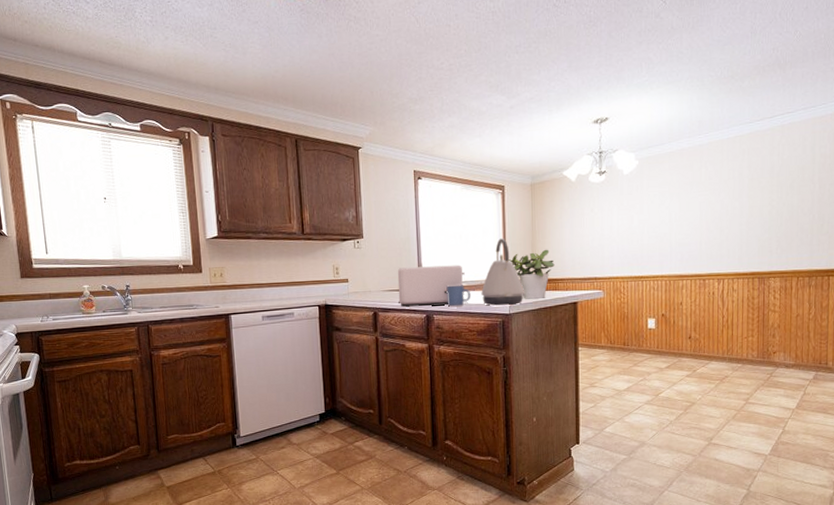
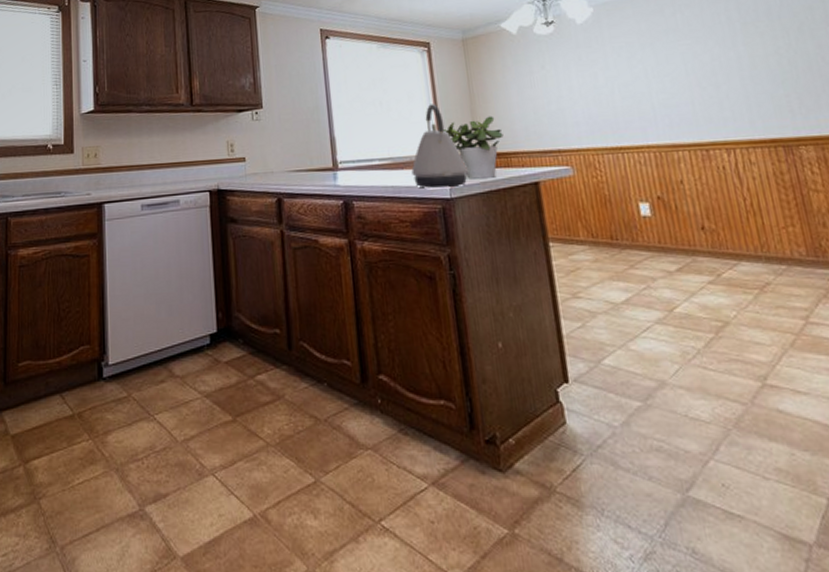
toaster: present [397,265,465,308] -> none [305,137,389,192]
mug: present [446,285,471,308] -> none [367,162,399,192]

